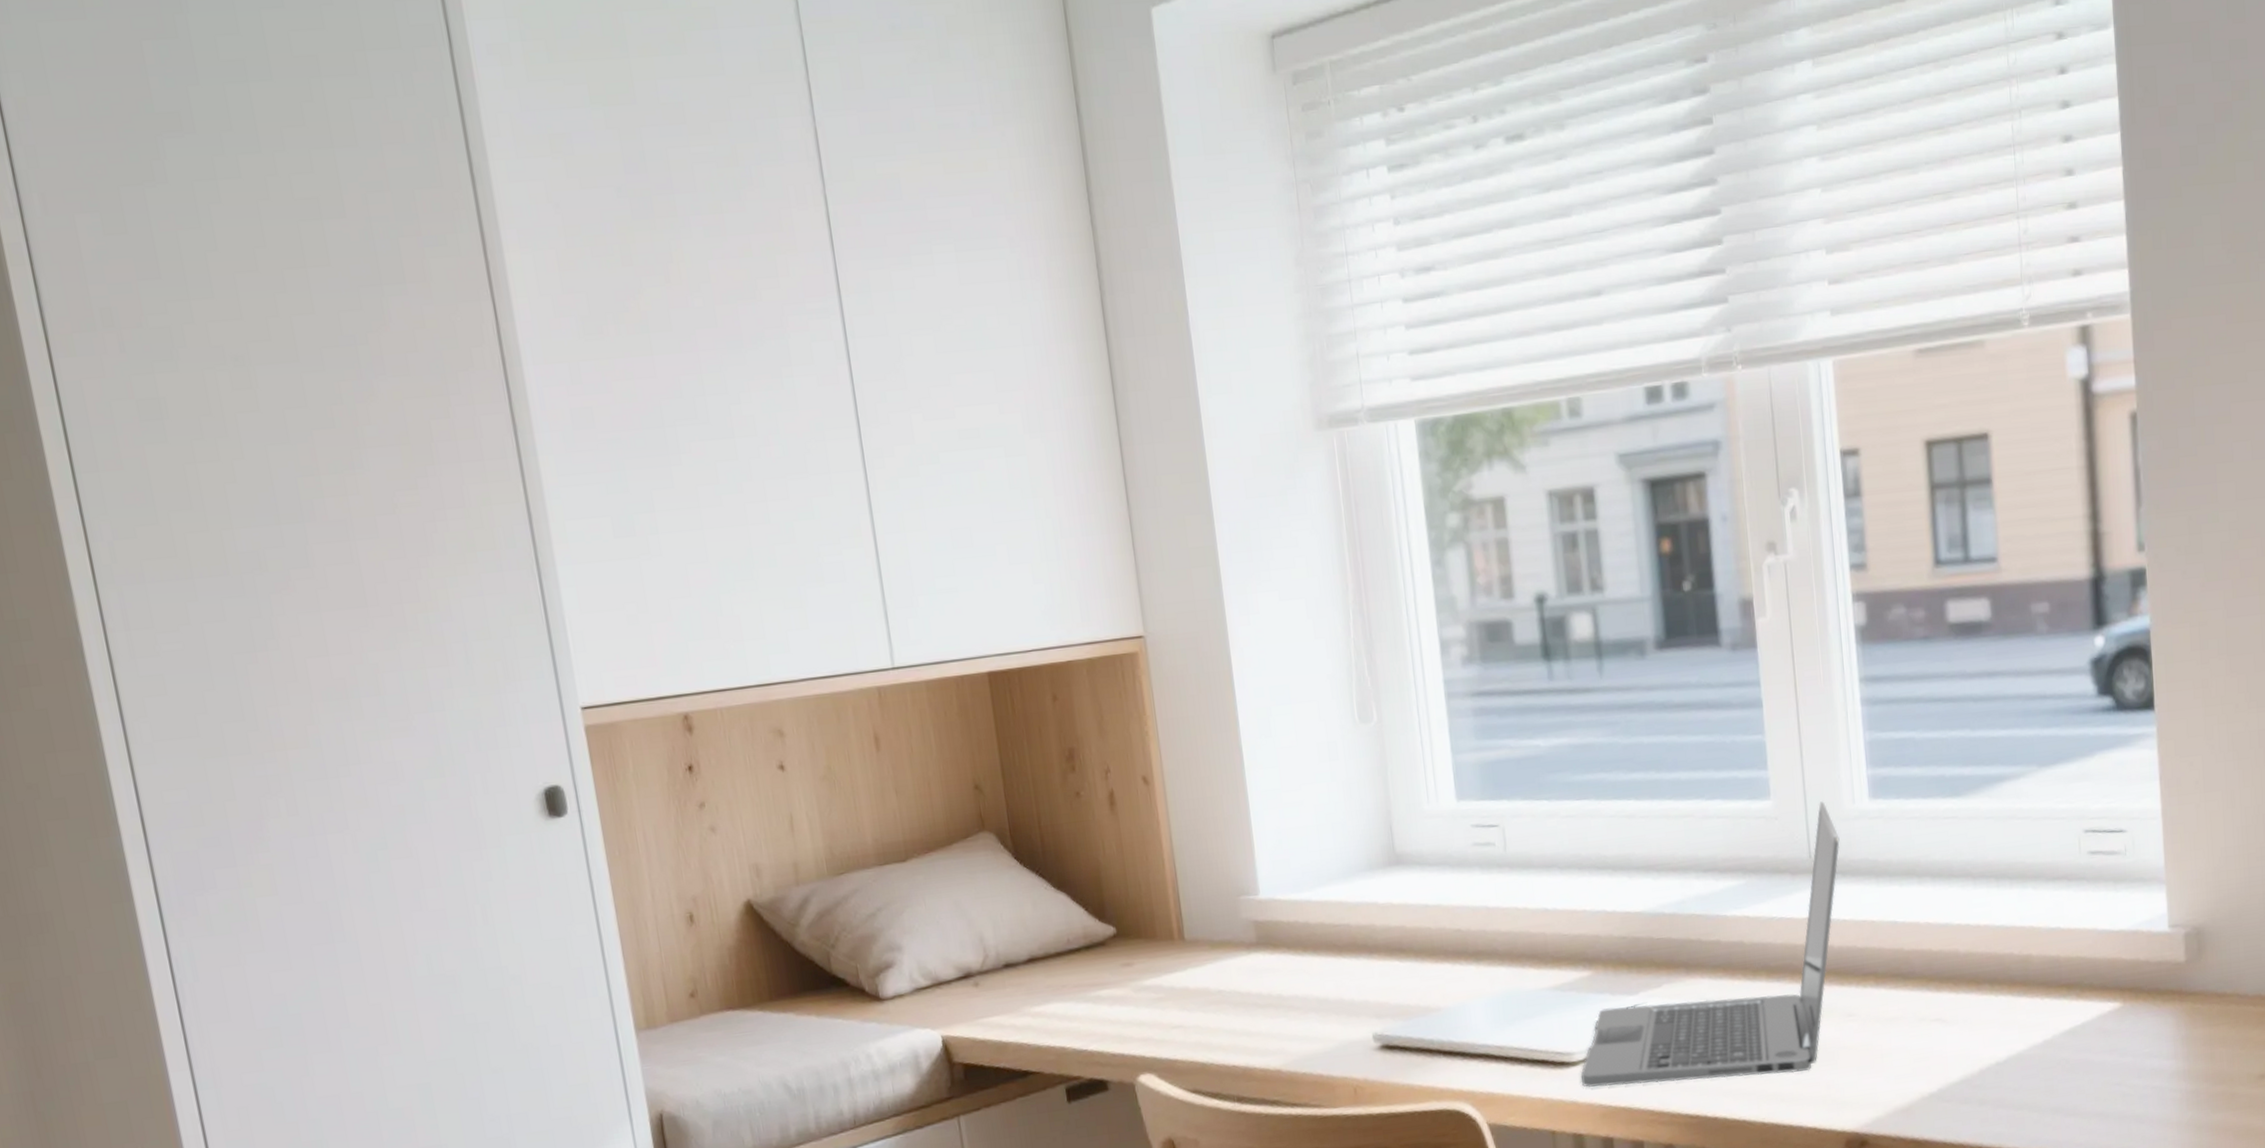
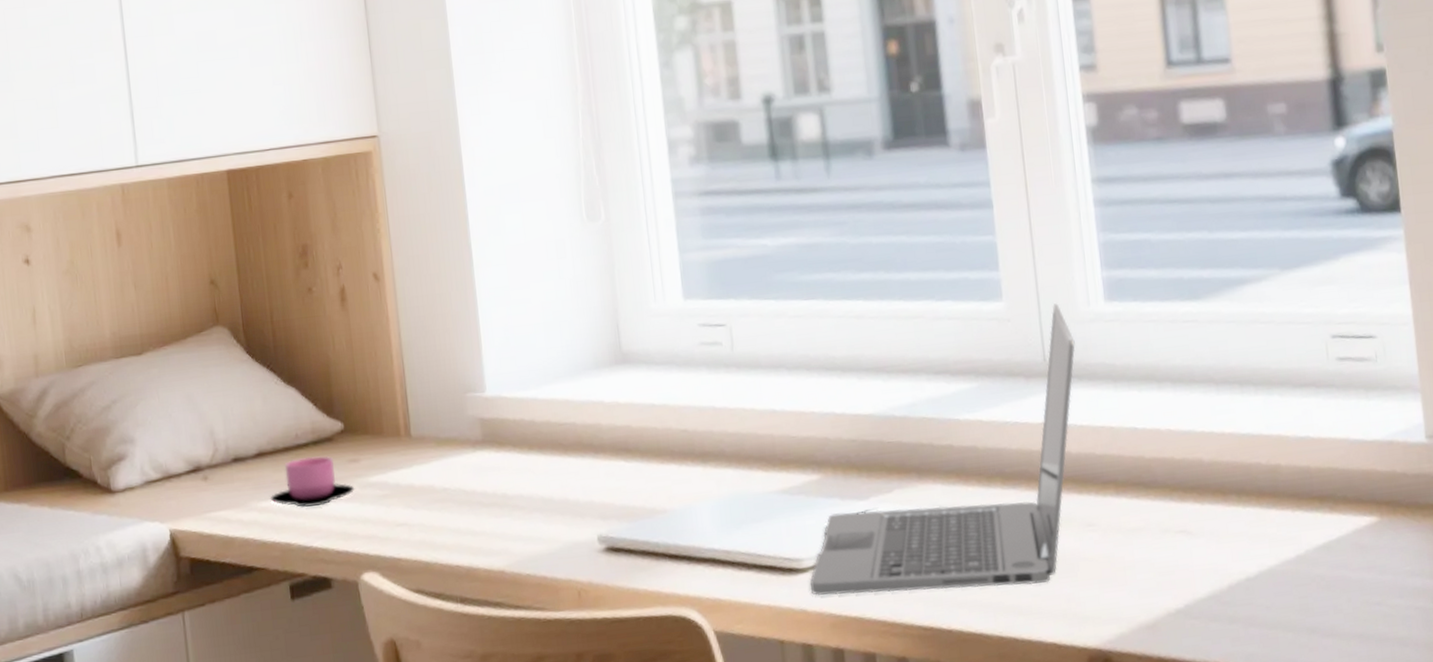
cup: none [1043,960,1129,1012] -> present [270,456,355,507]

